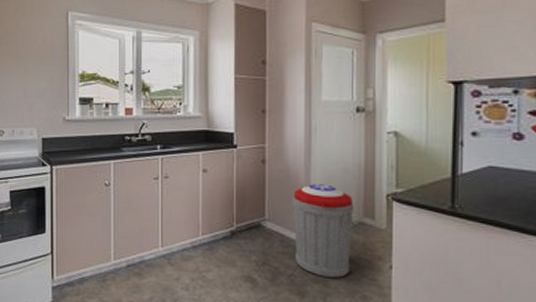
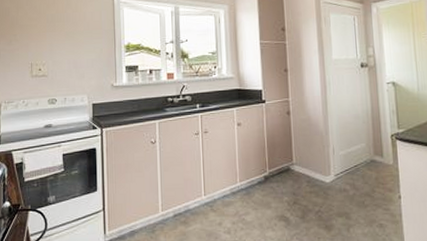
trash can: present [293,184,354,278] -> none [315,129,367,211]

